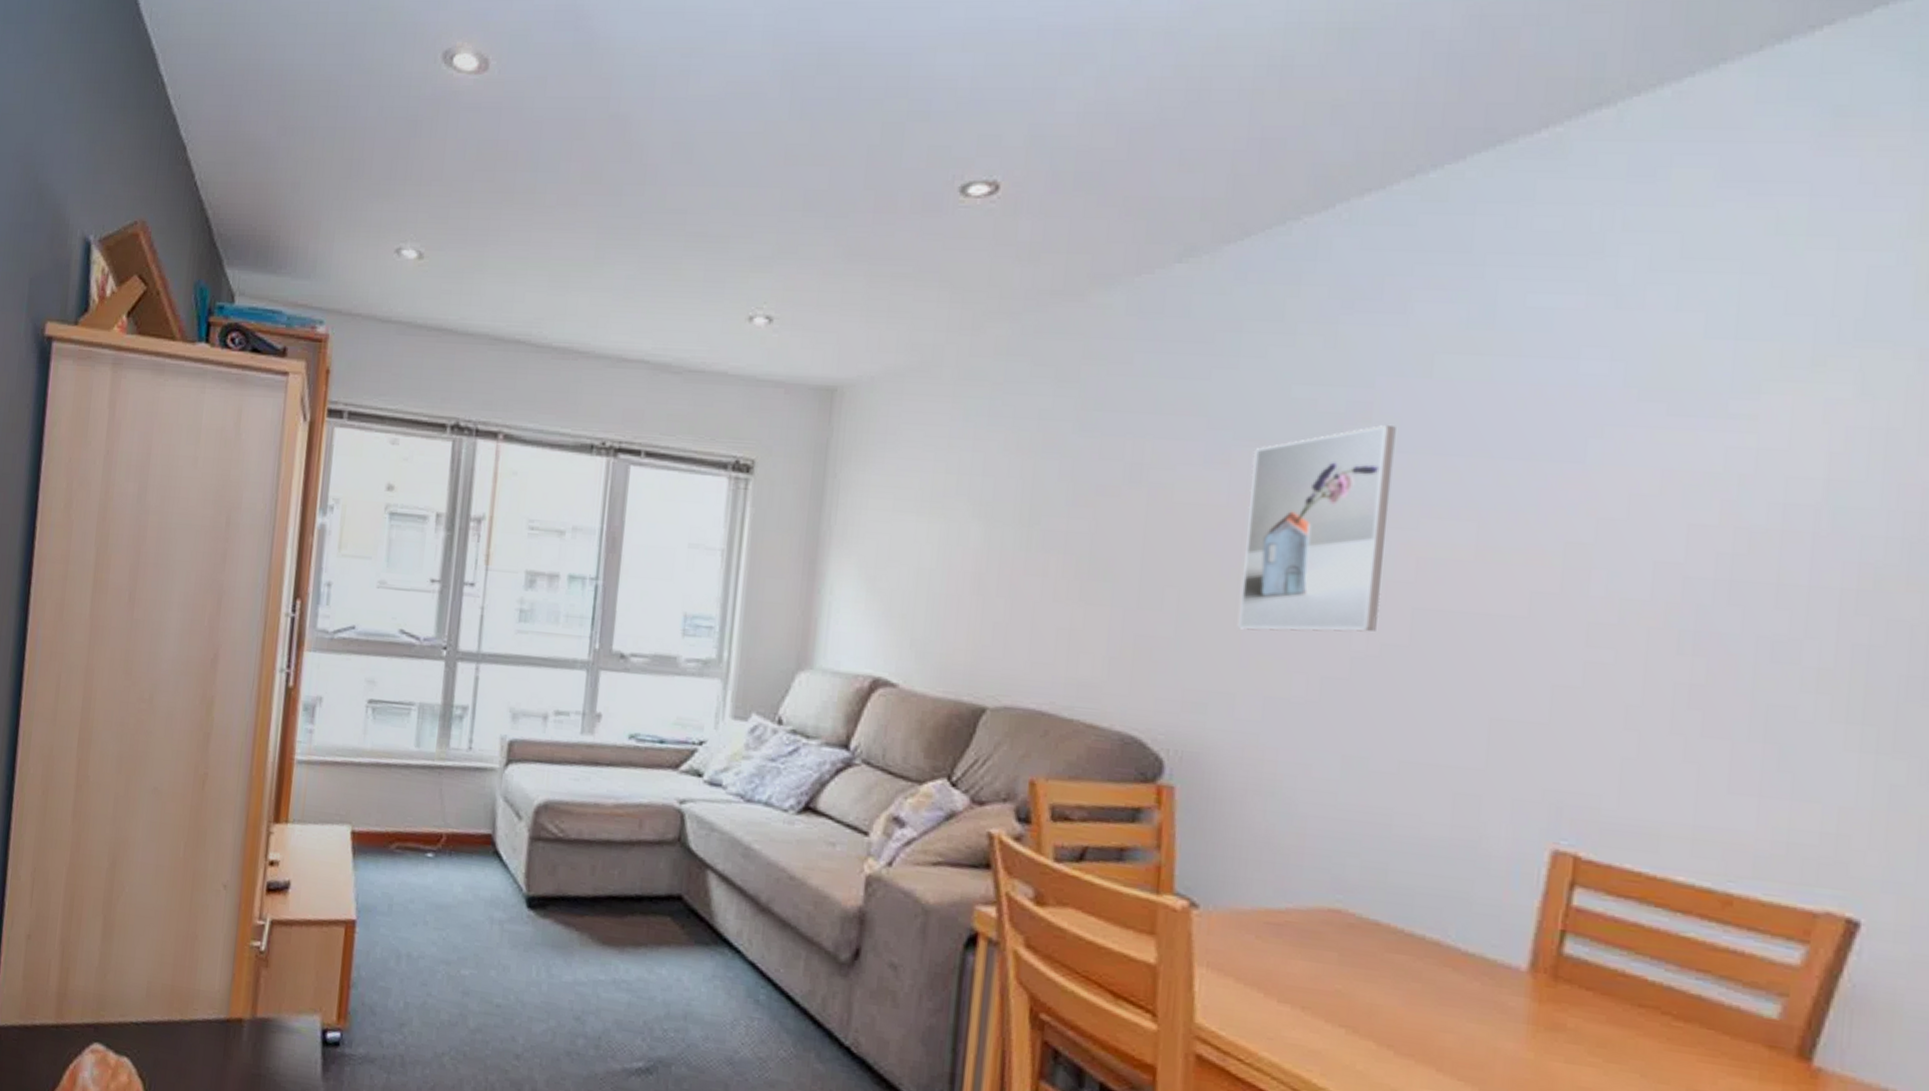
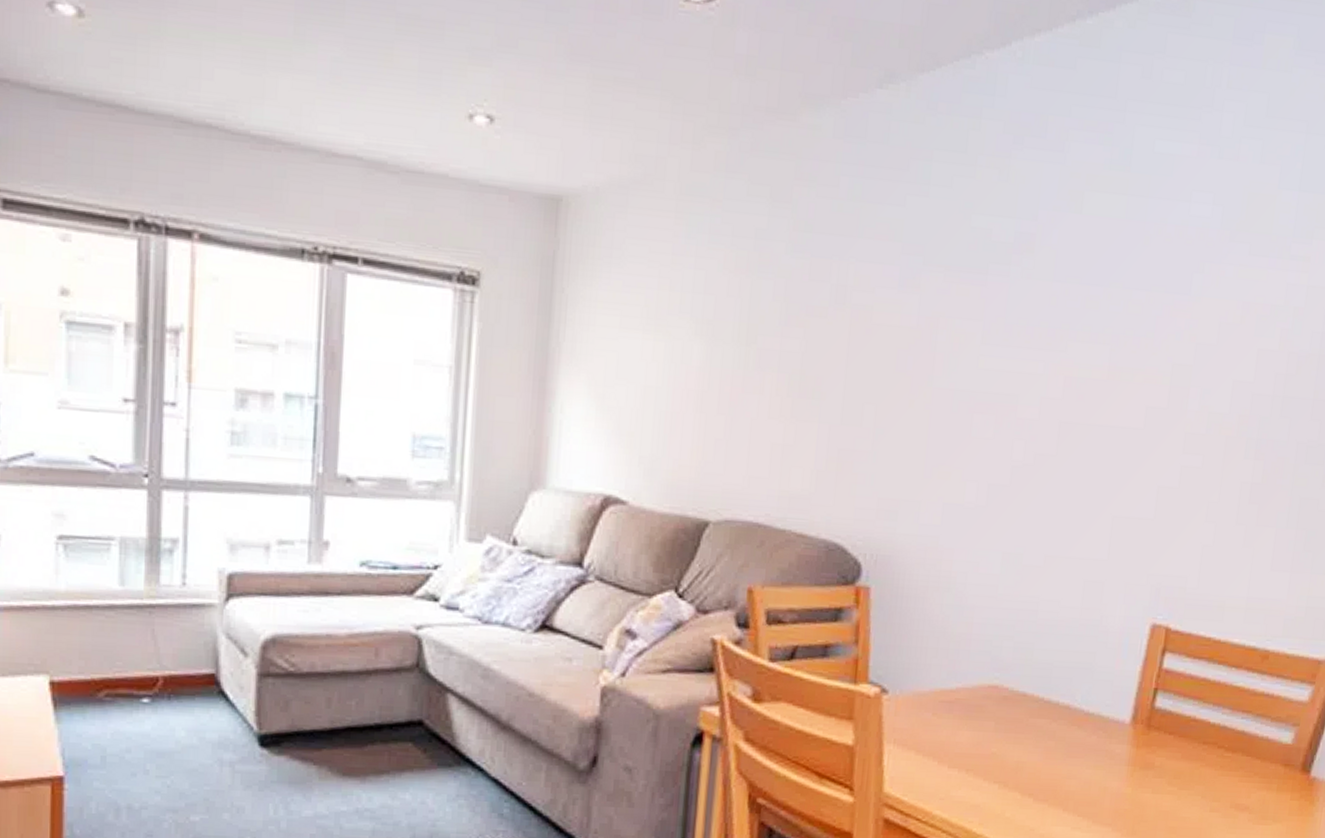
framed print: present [1237,424,1396,632] -> none [923,255,1053,444]

